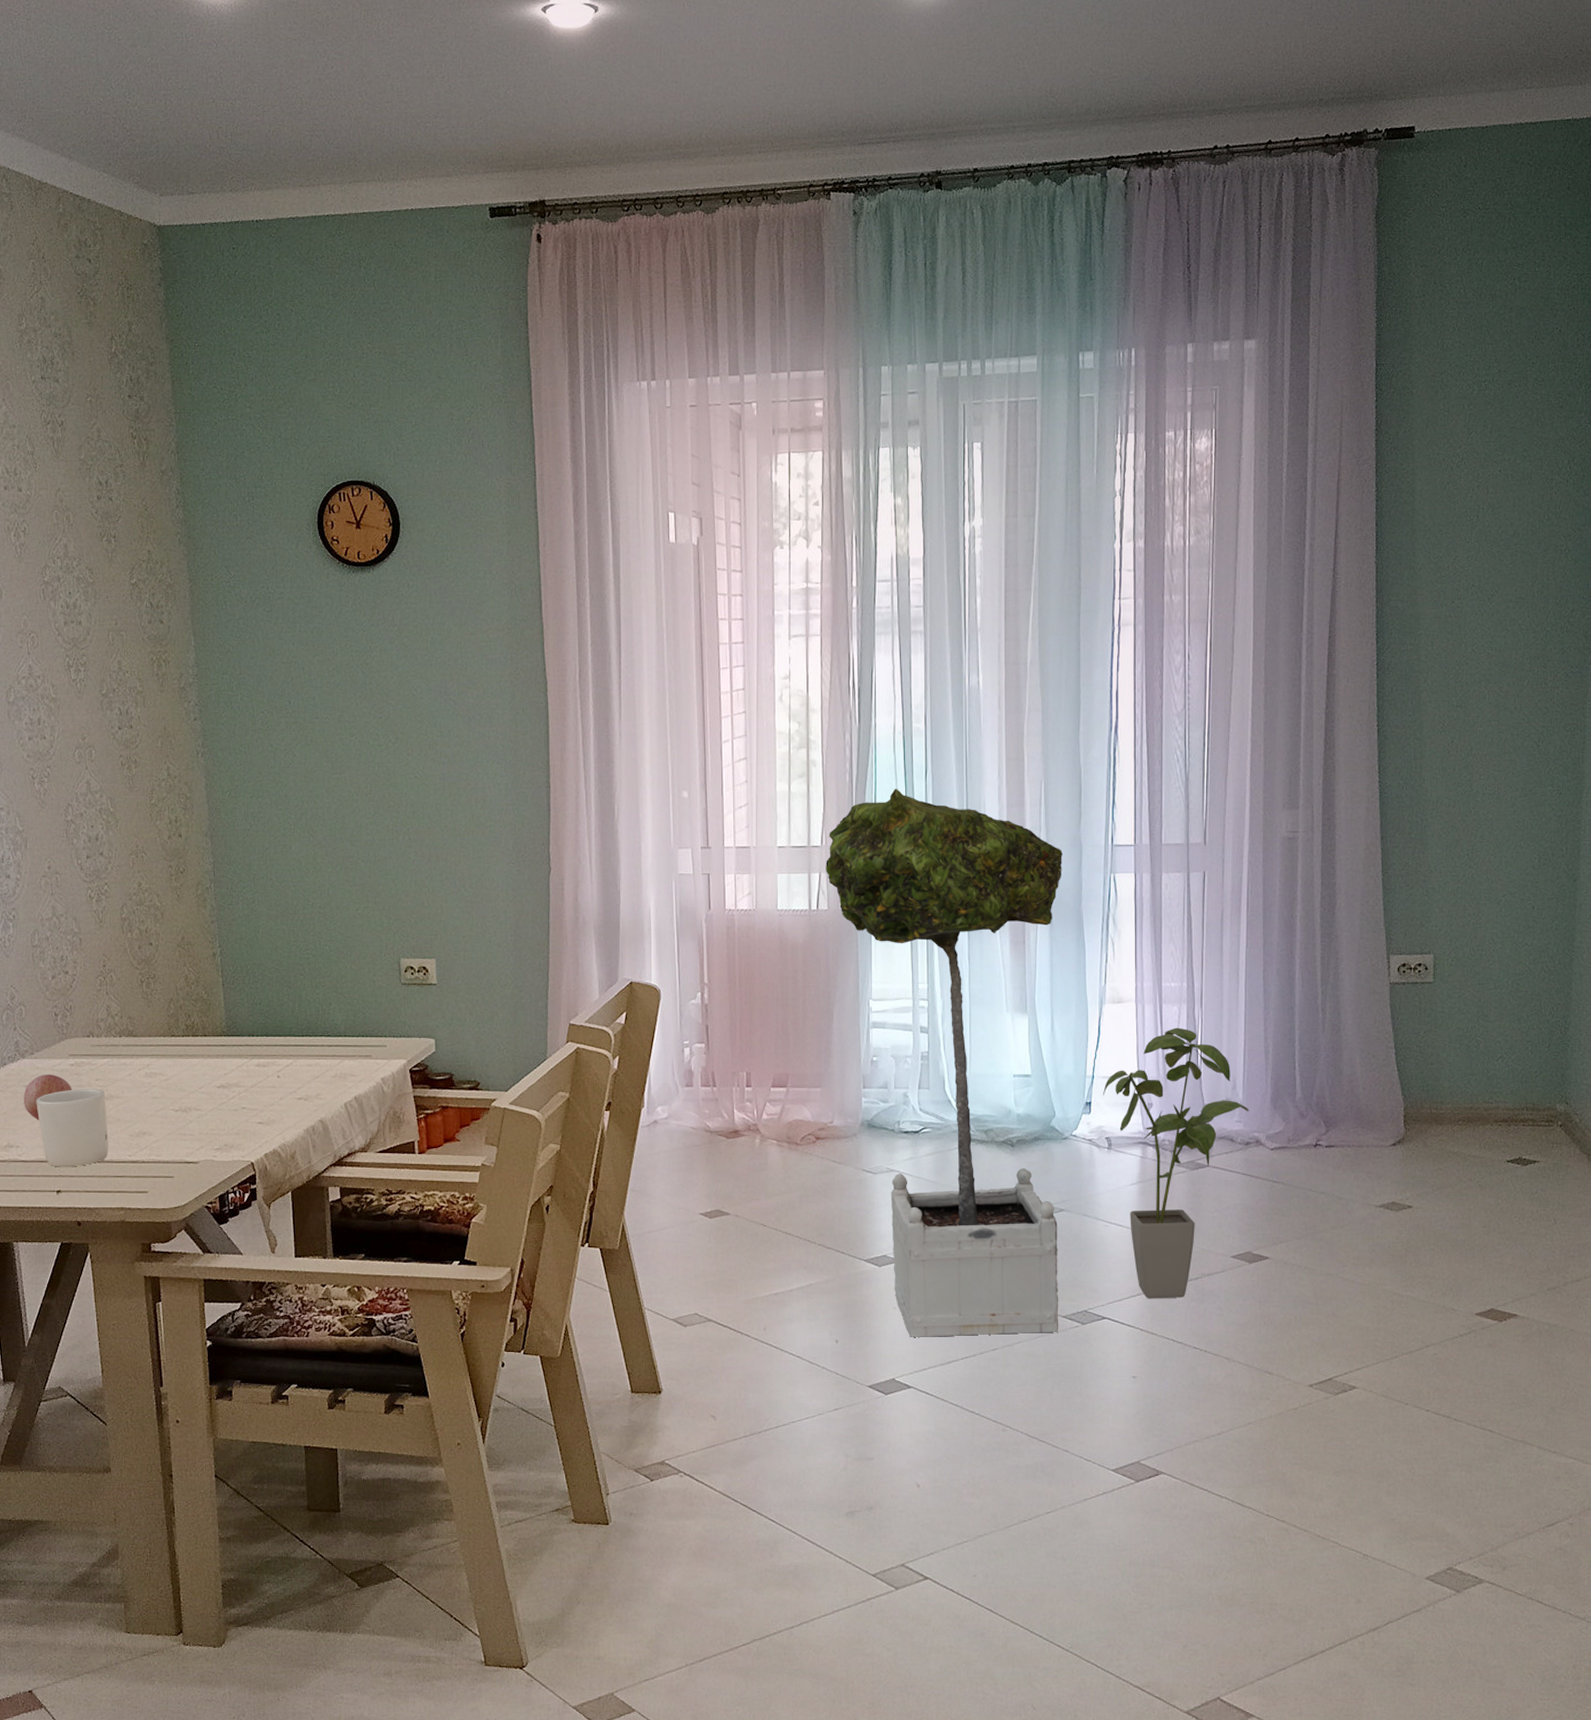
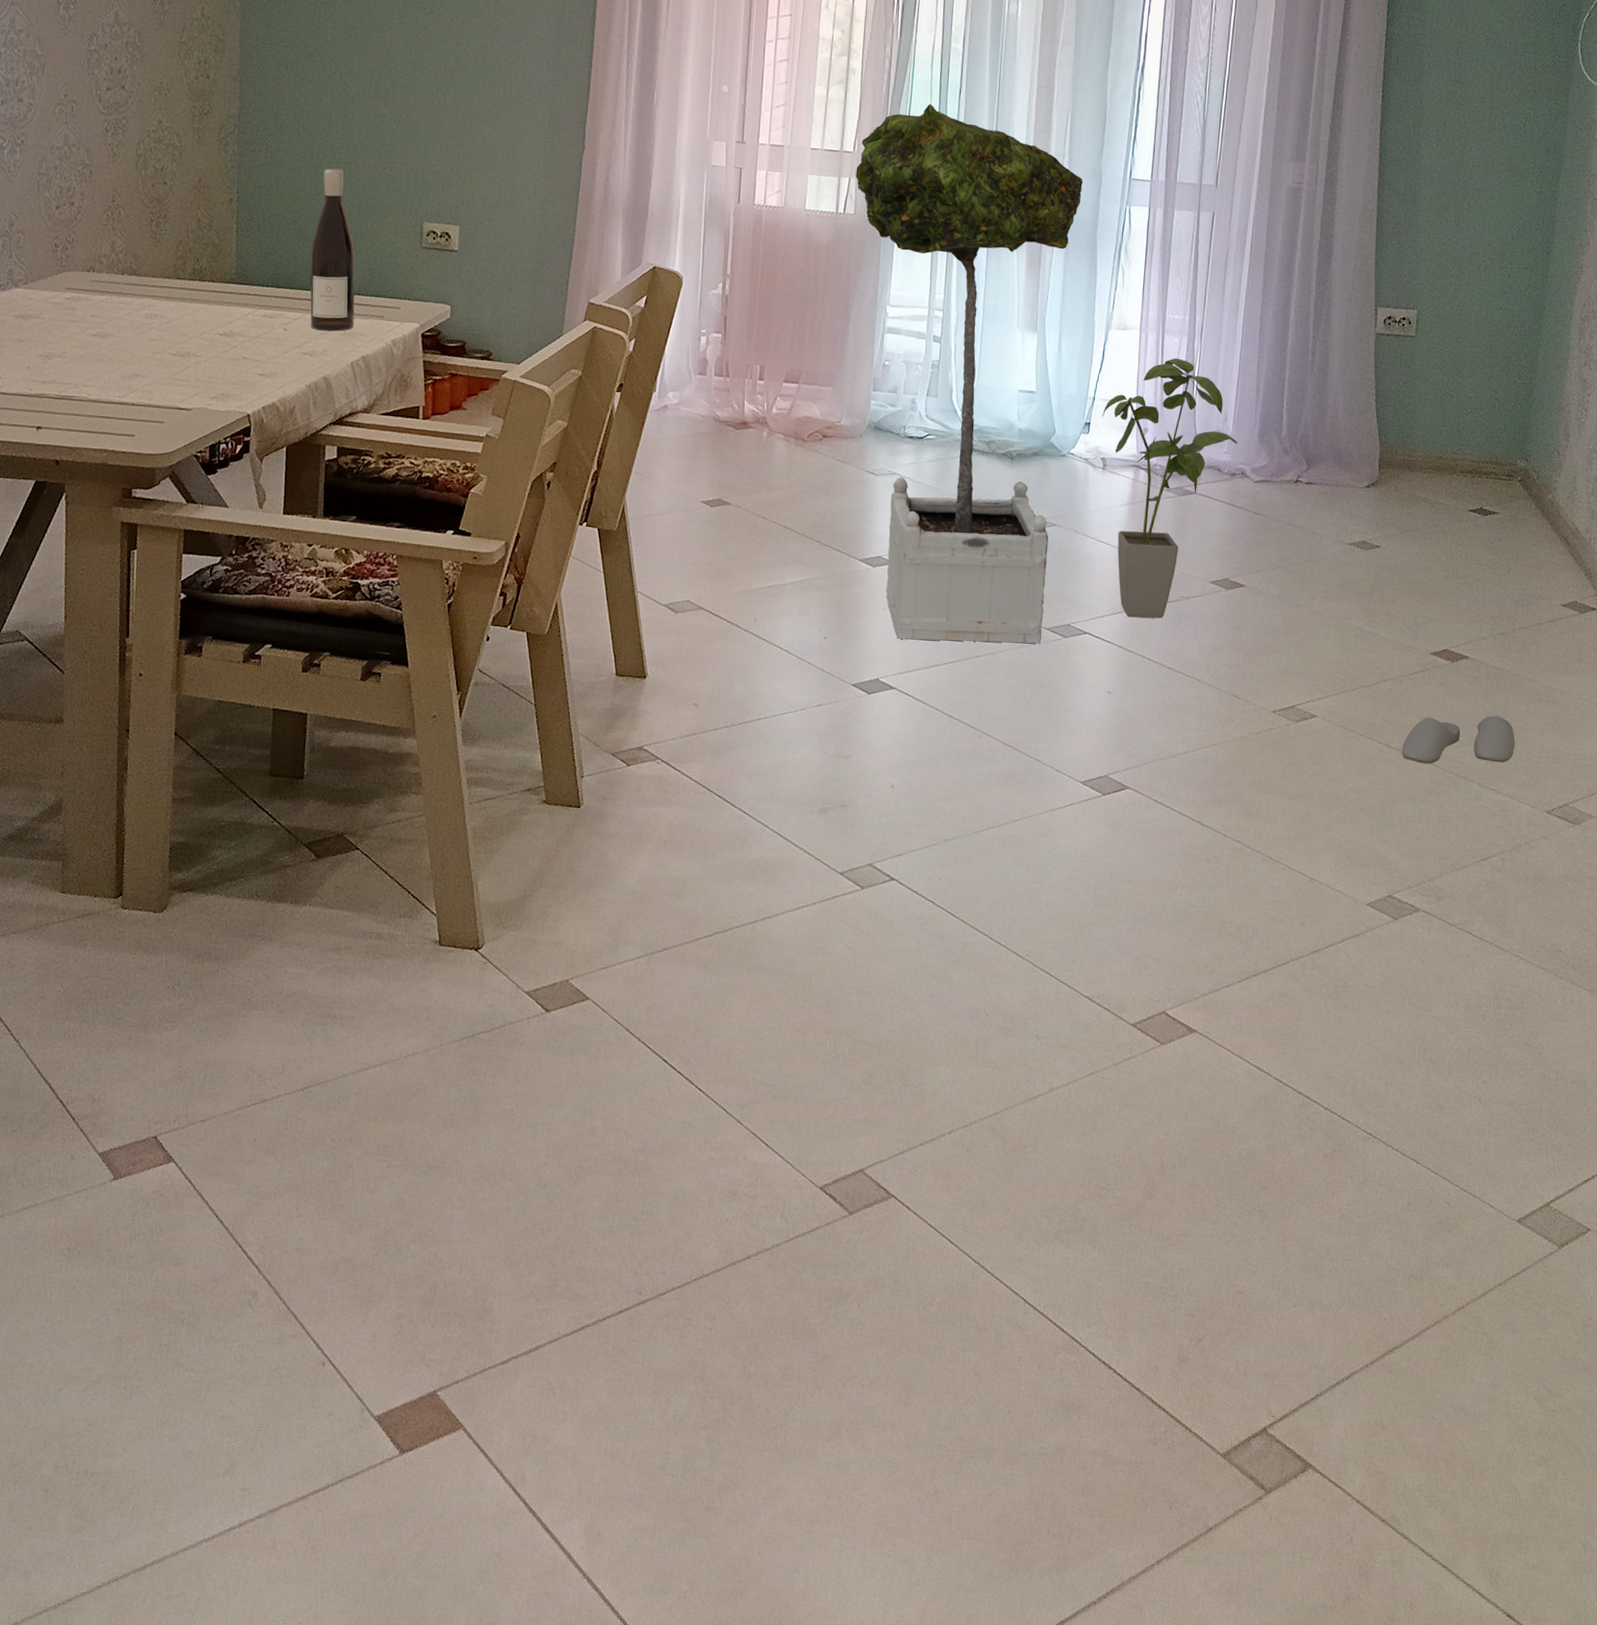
fruit: present [24,1073,72,1121] -> none [11,305,65,353]
mug: present [36,1089,109,1167] -> none [24,323,100,404]
bottle: none [295,914,344,1075] -> present [310,168,356,332]
slippers: none [1451,1375,1576,1429] -> present [1401,715,1515,764]

